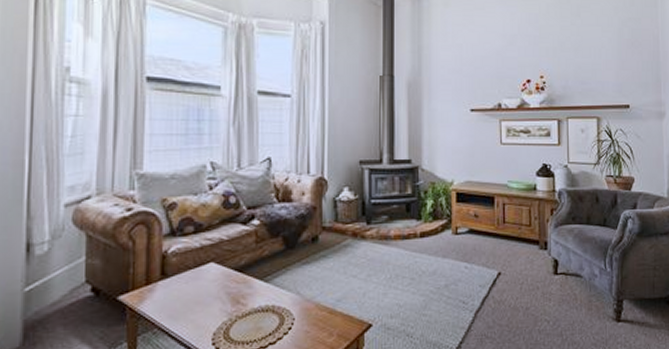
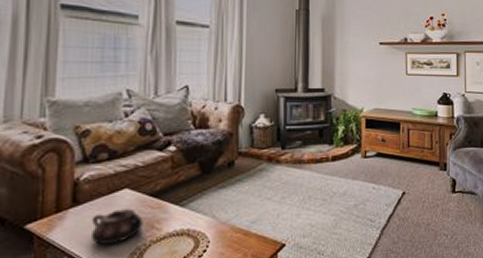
teapot: none [178,283,229,319] -> present [90,208,143,245]

